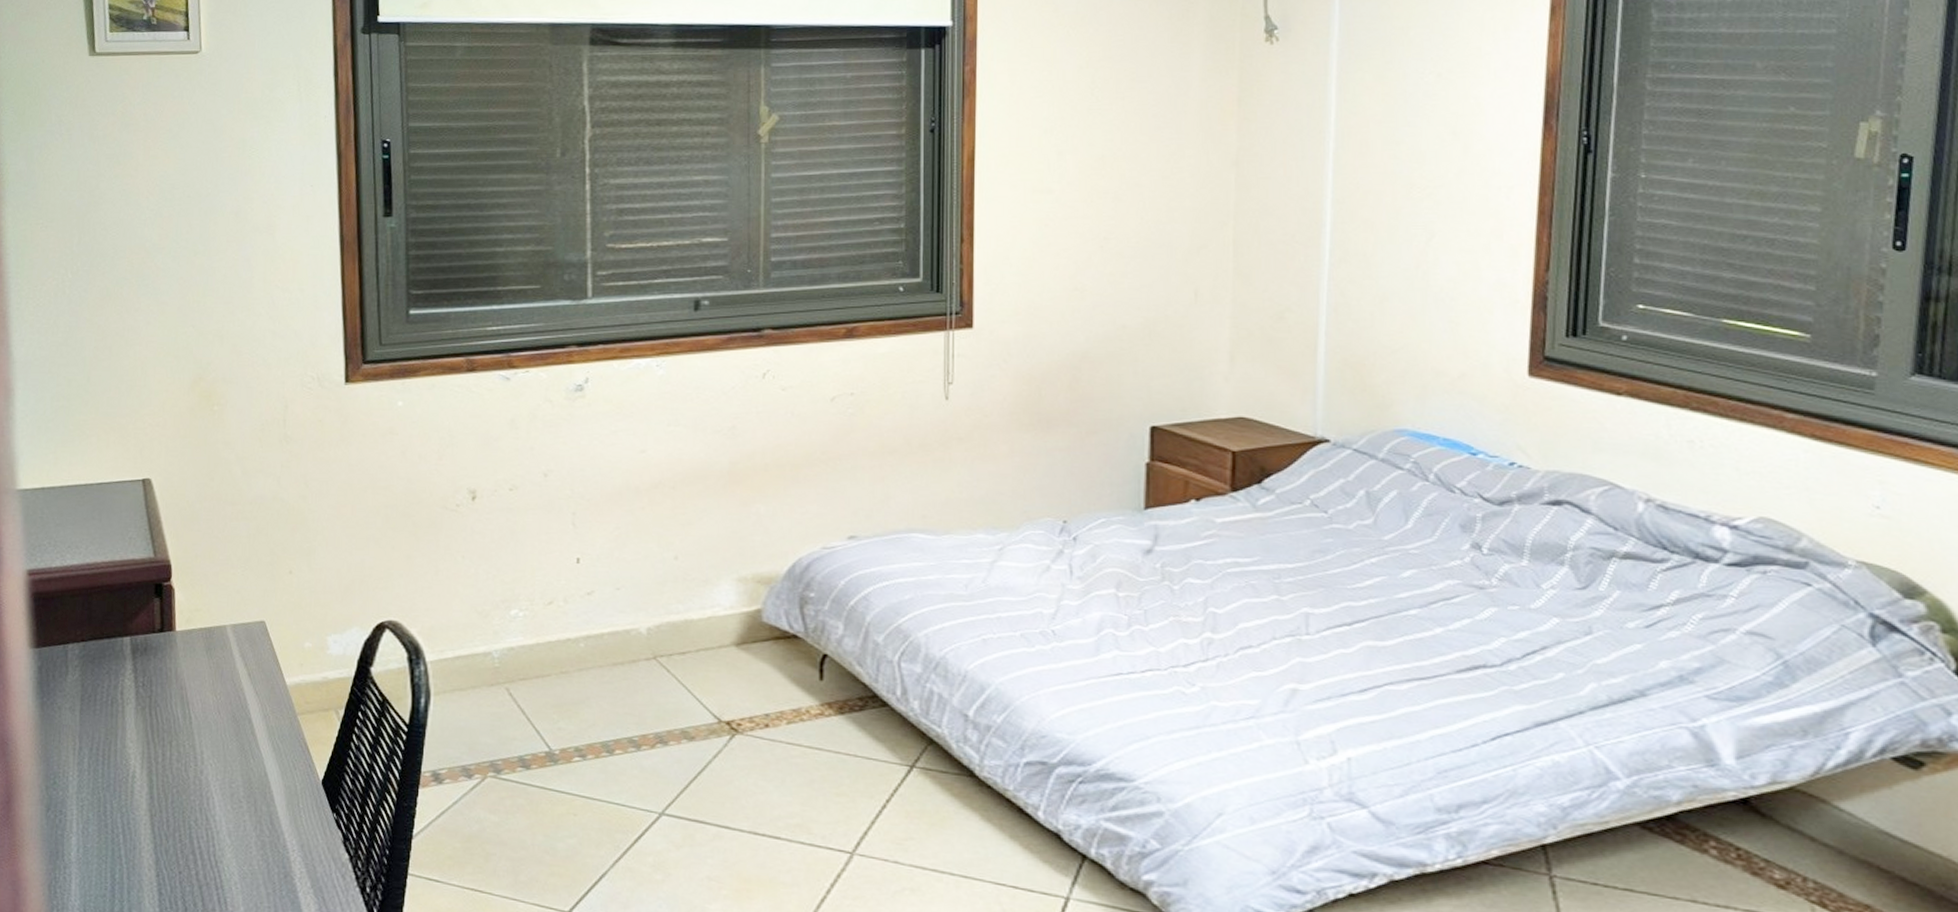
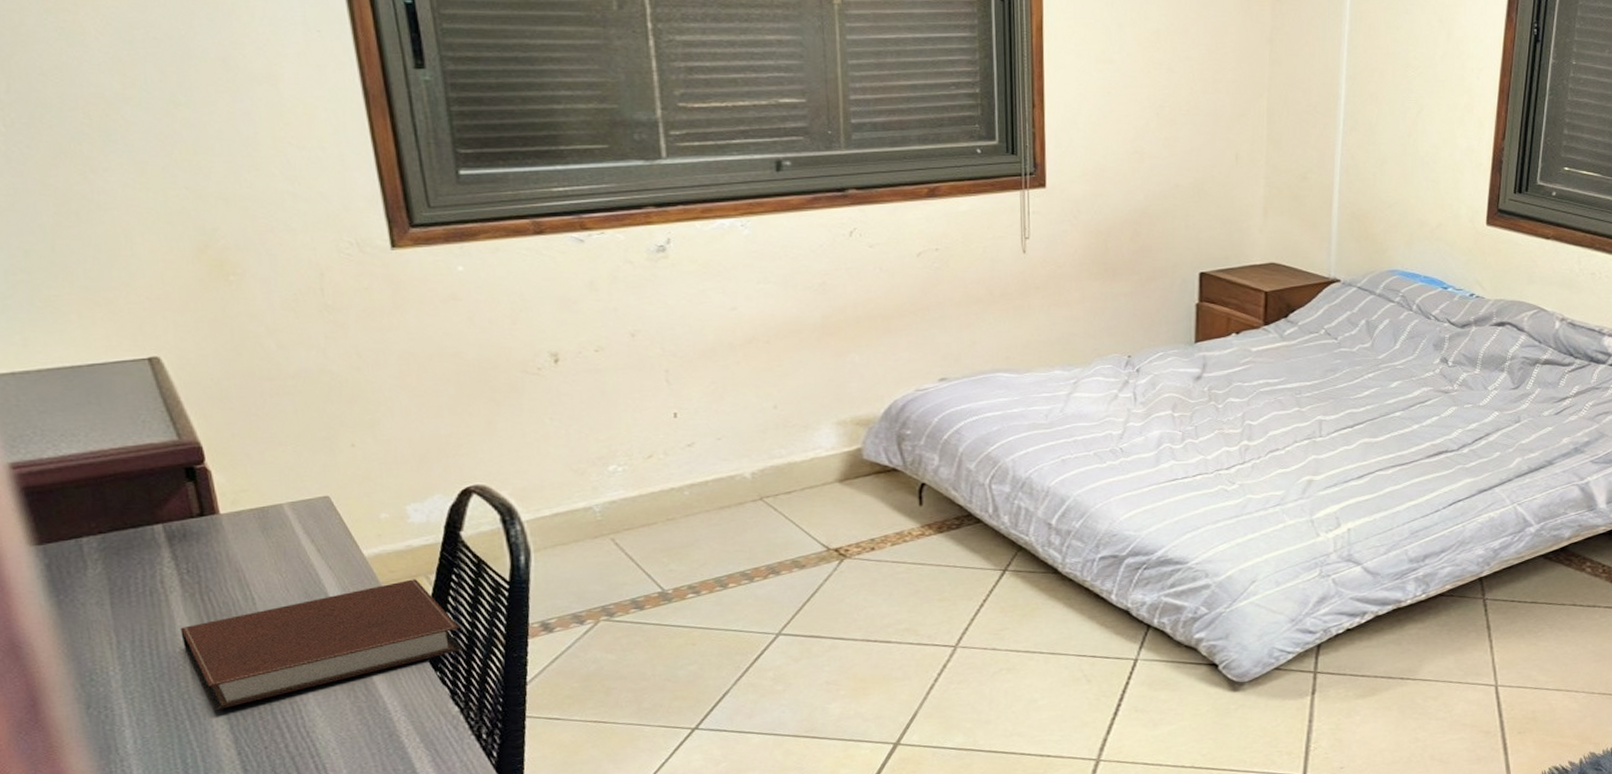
notebook: none [129,712,359,828] -> present [180,579,462,711]

